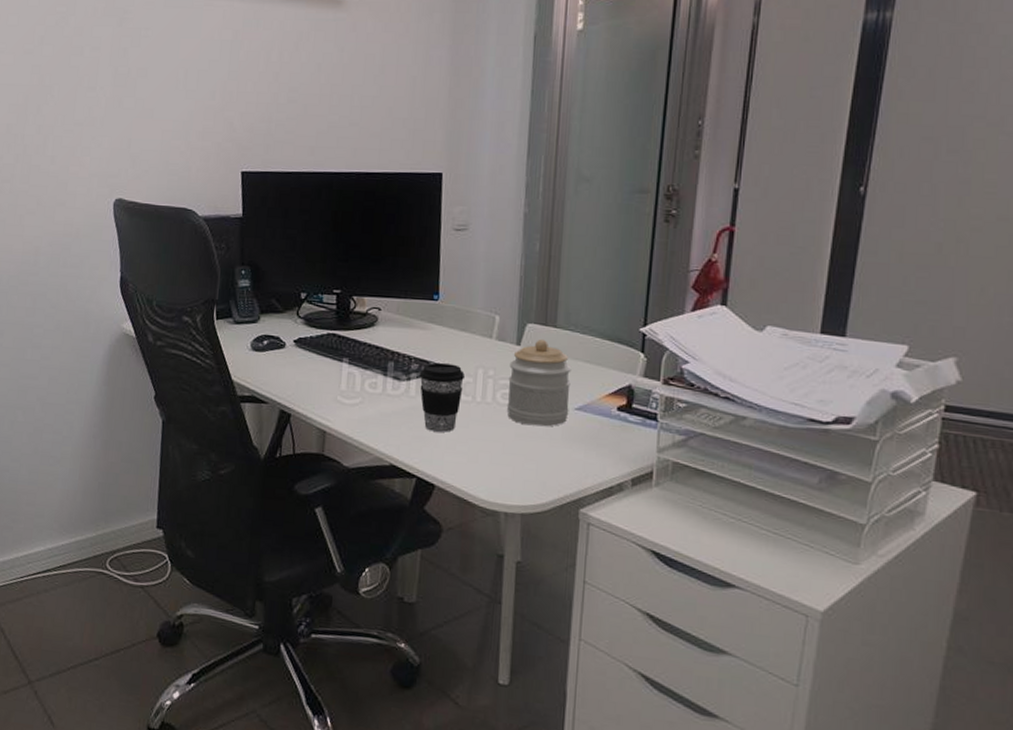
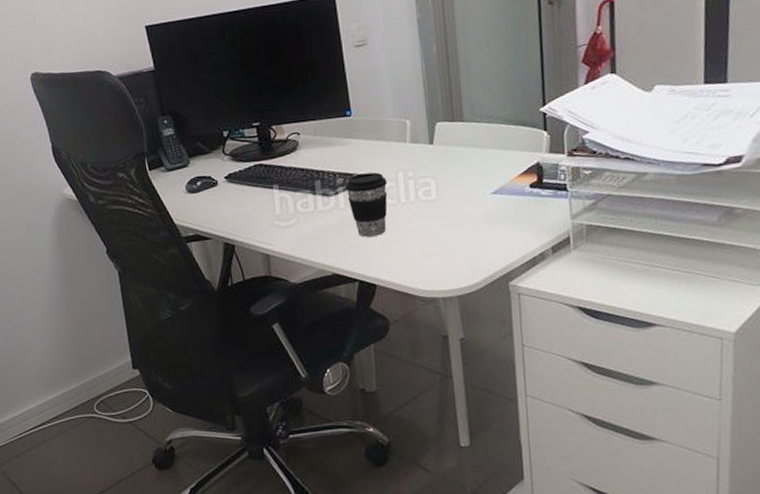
jar: present [506,339,572,427] -> none [426,134,487,216]

